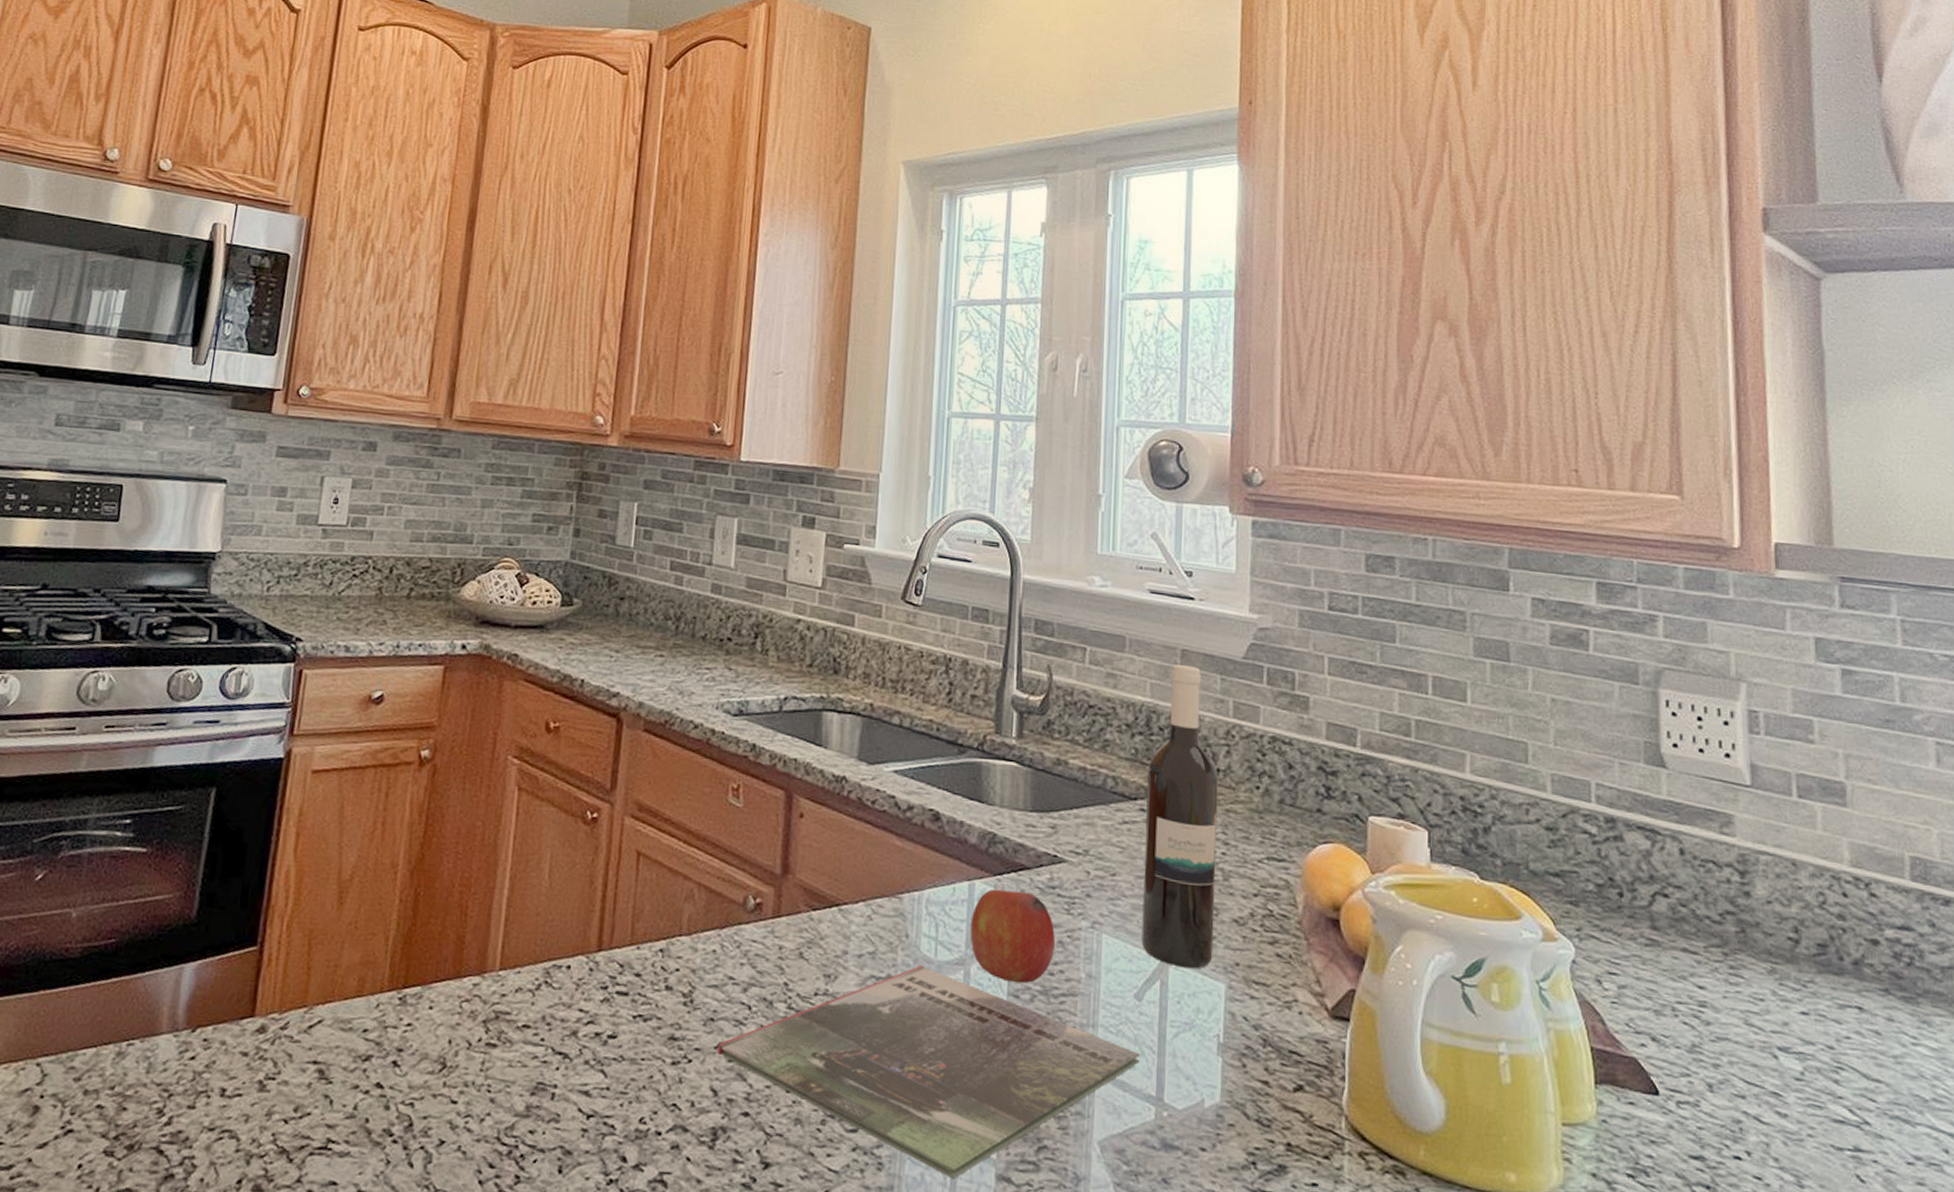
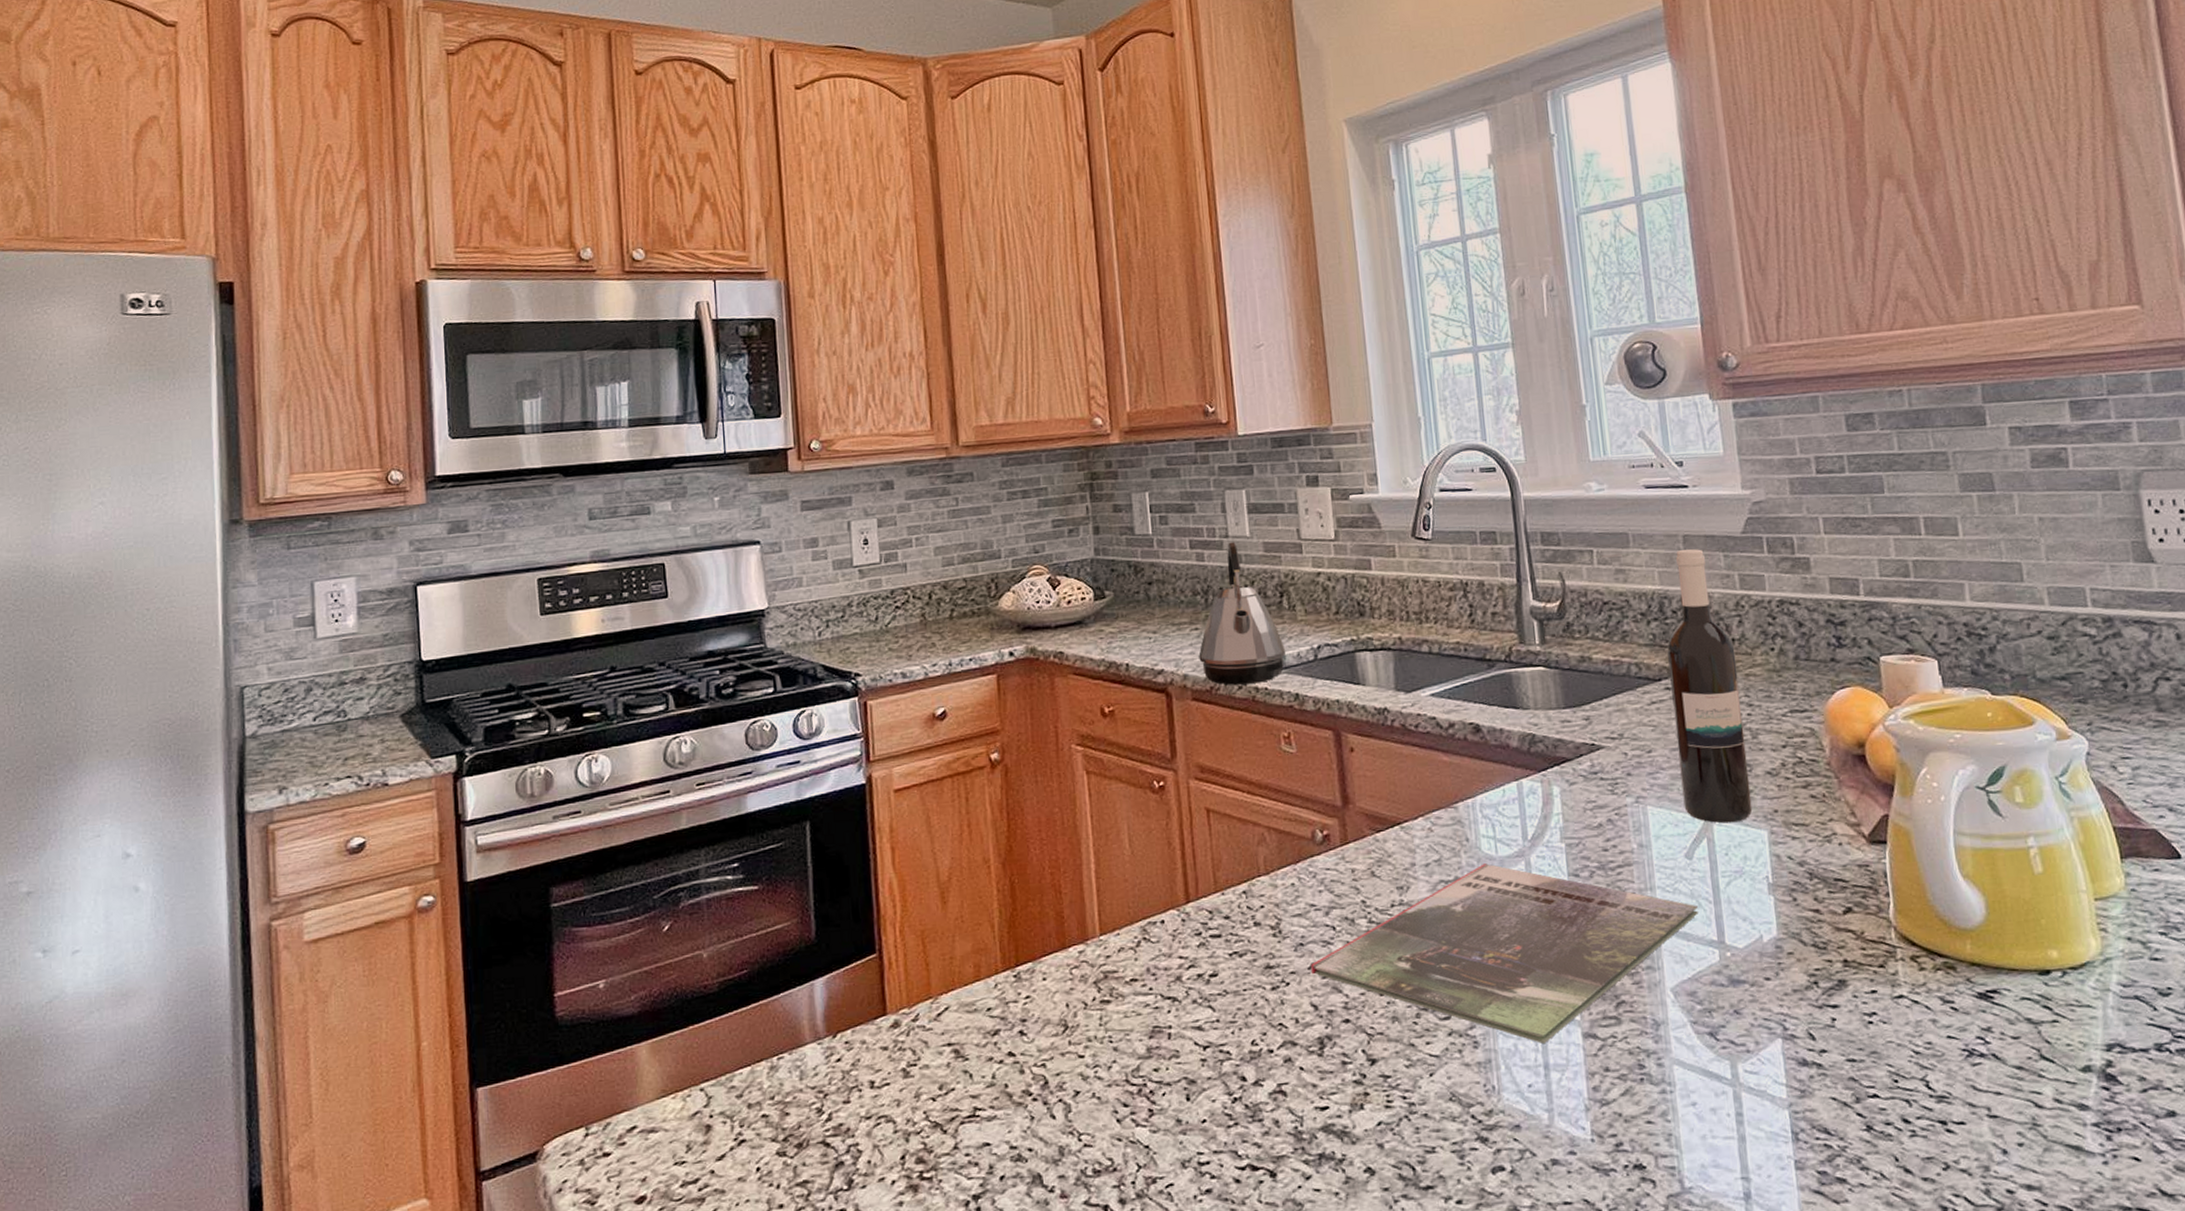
kettle: none [658,570,751,726] -> present [1199,542,1286,685]
fruit: present [969,889,1055,984] -> none [1523,781,1605,864]

